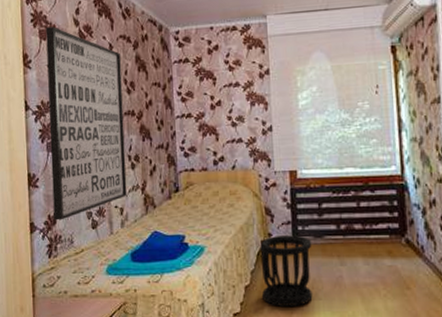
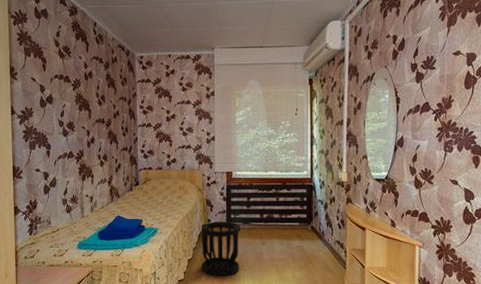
wall art: present [46,27,128,221] -> none [30,46,97,205]

